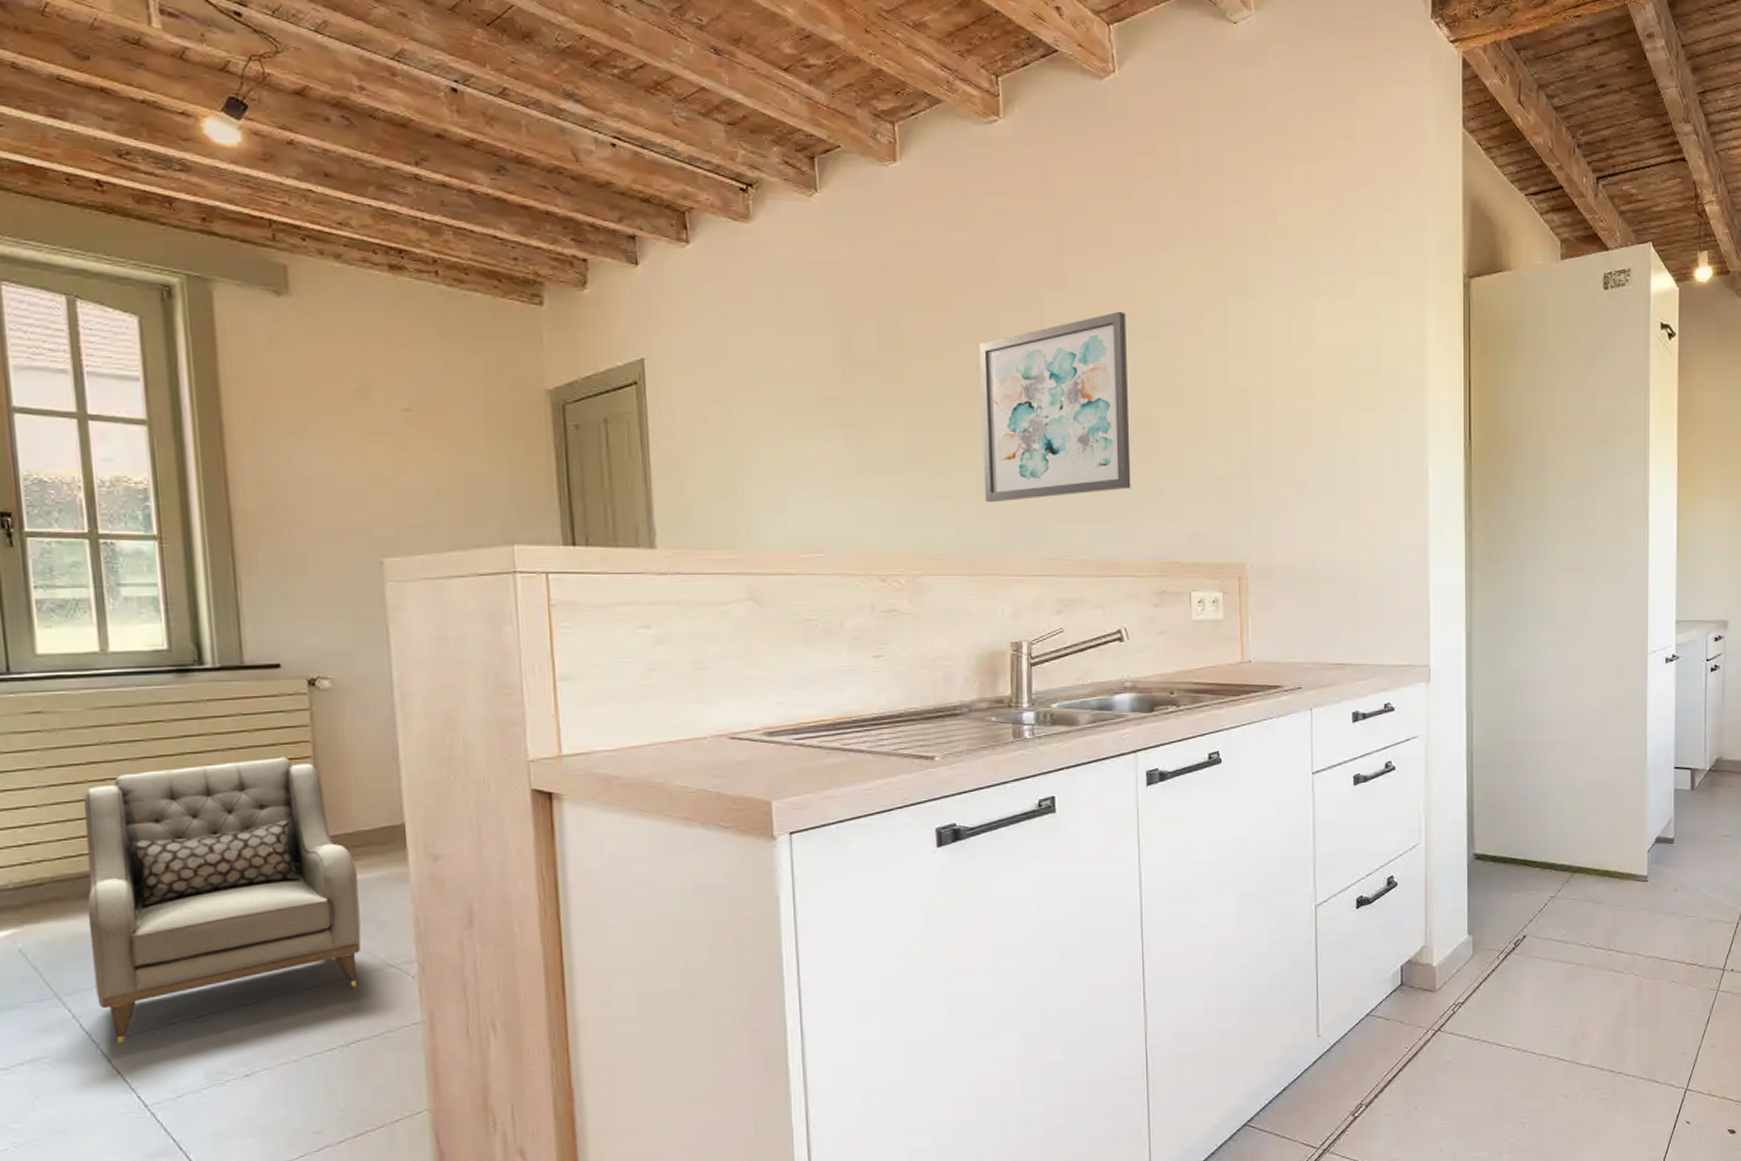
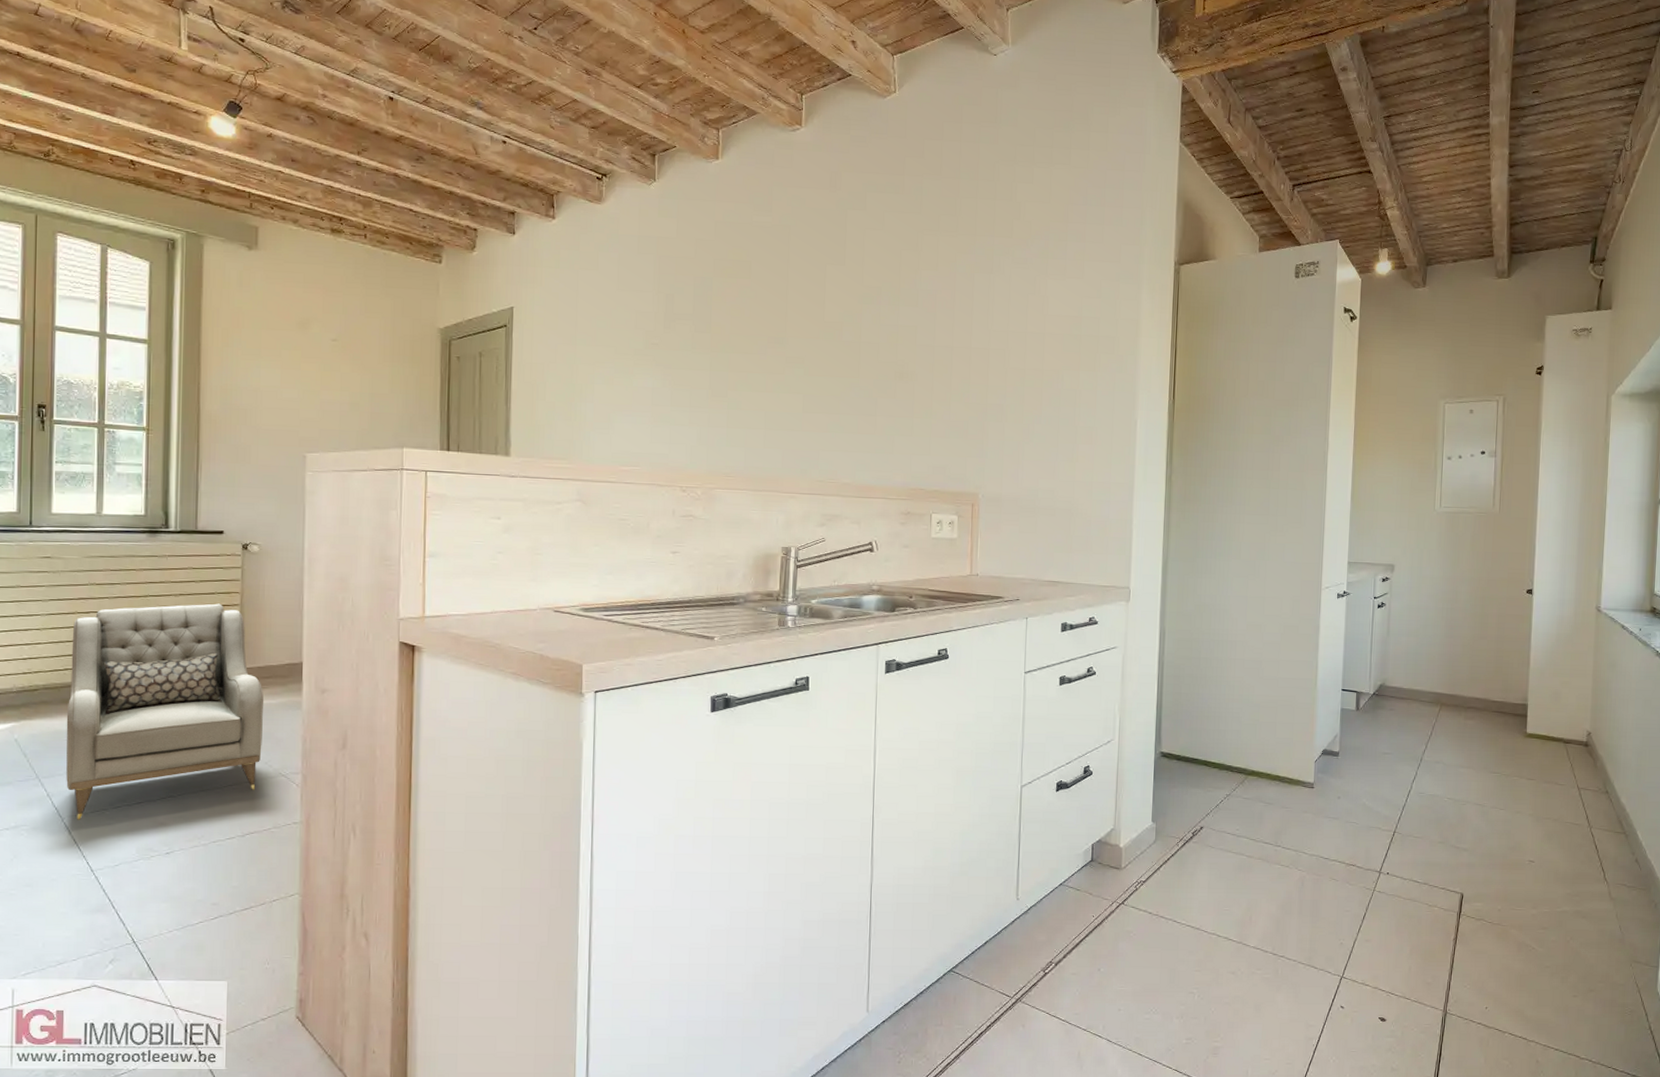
wall art: present [979,311,1131,503] -> none [769,282,892,433]

